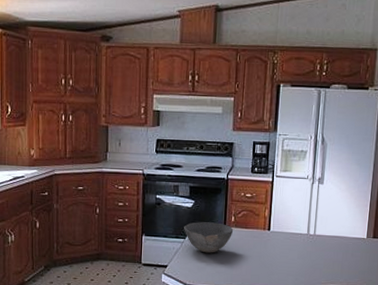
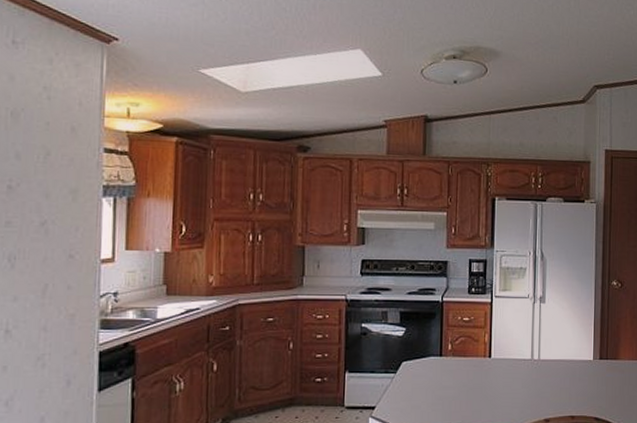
bowl: present [184,222,234,253] -> none [394,352,451,388]

